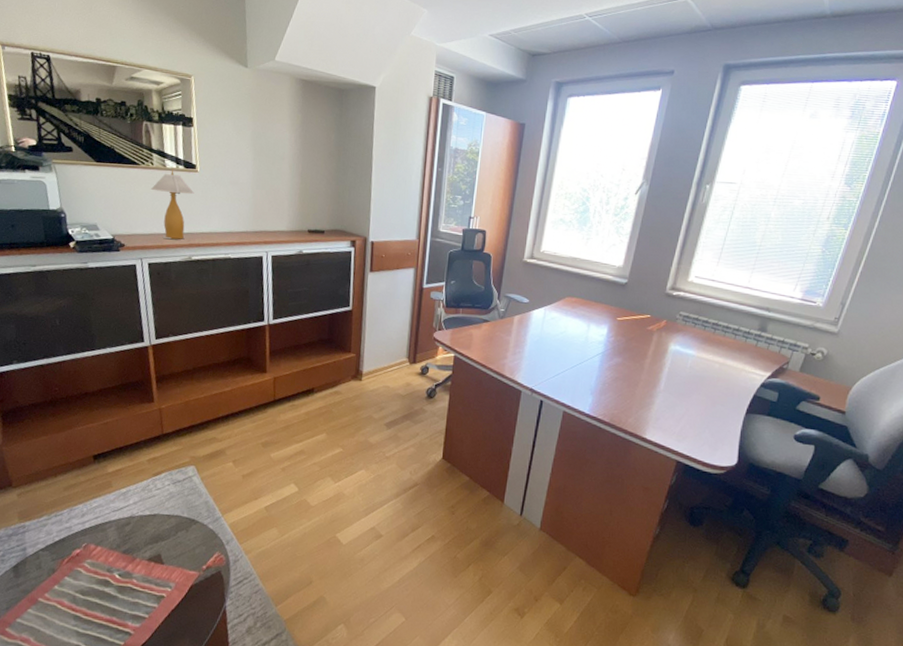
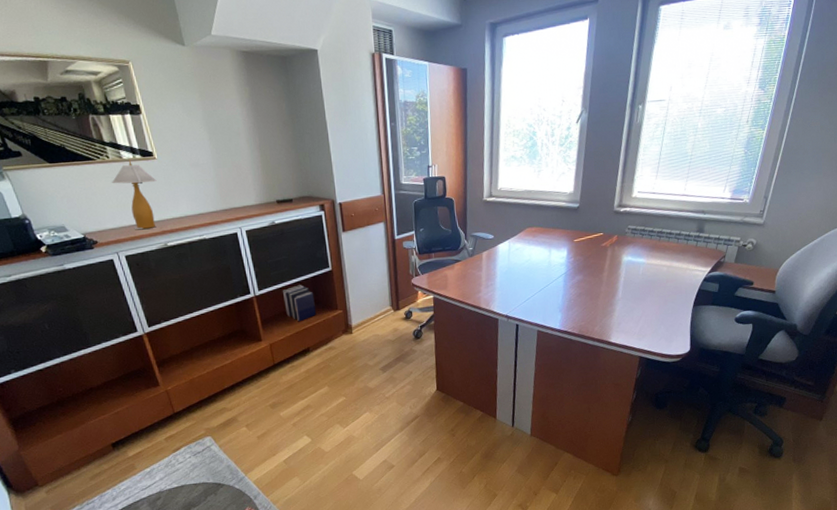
books: none [296,320,329,359] -> present [282,285,317,322]

